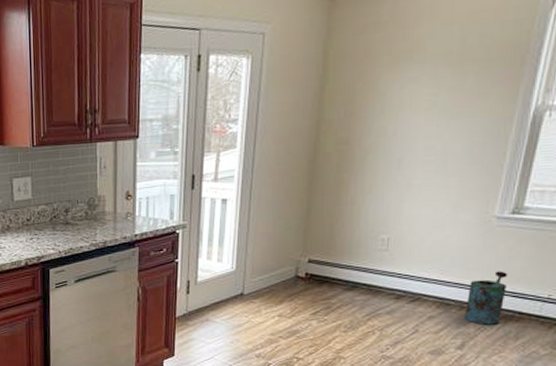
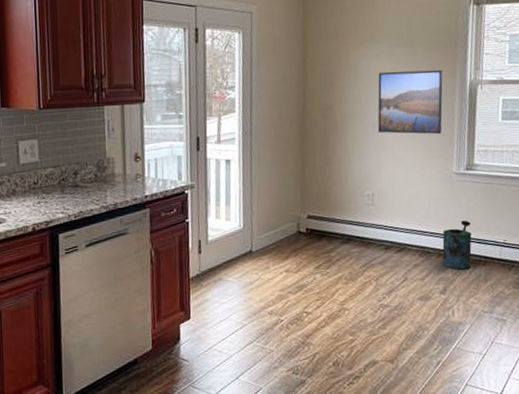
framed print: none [403,93,500,172] -> present [377,69,443,135]

